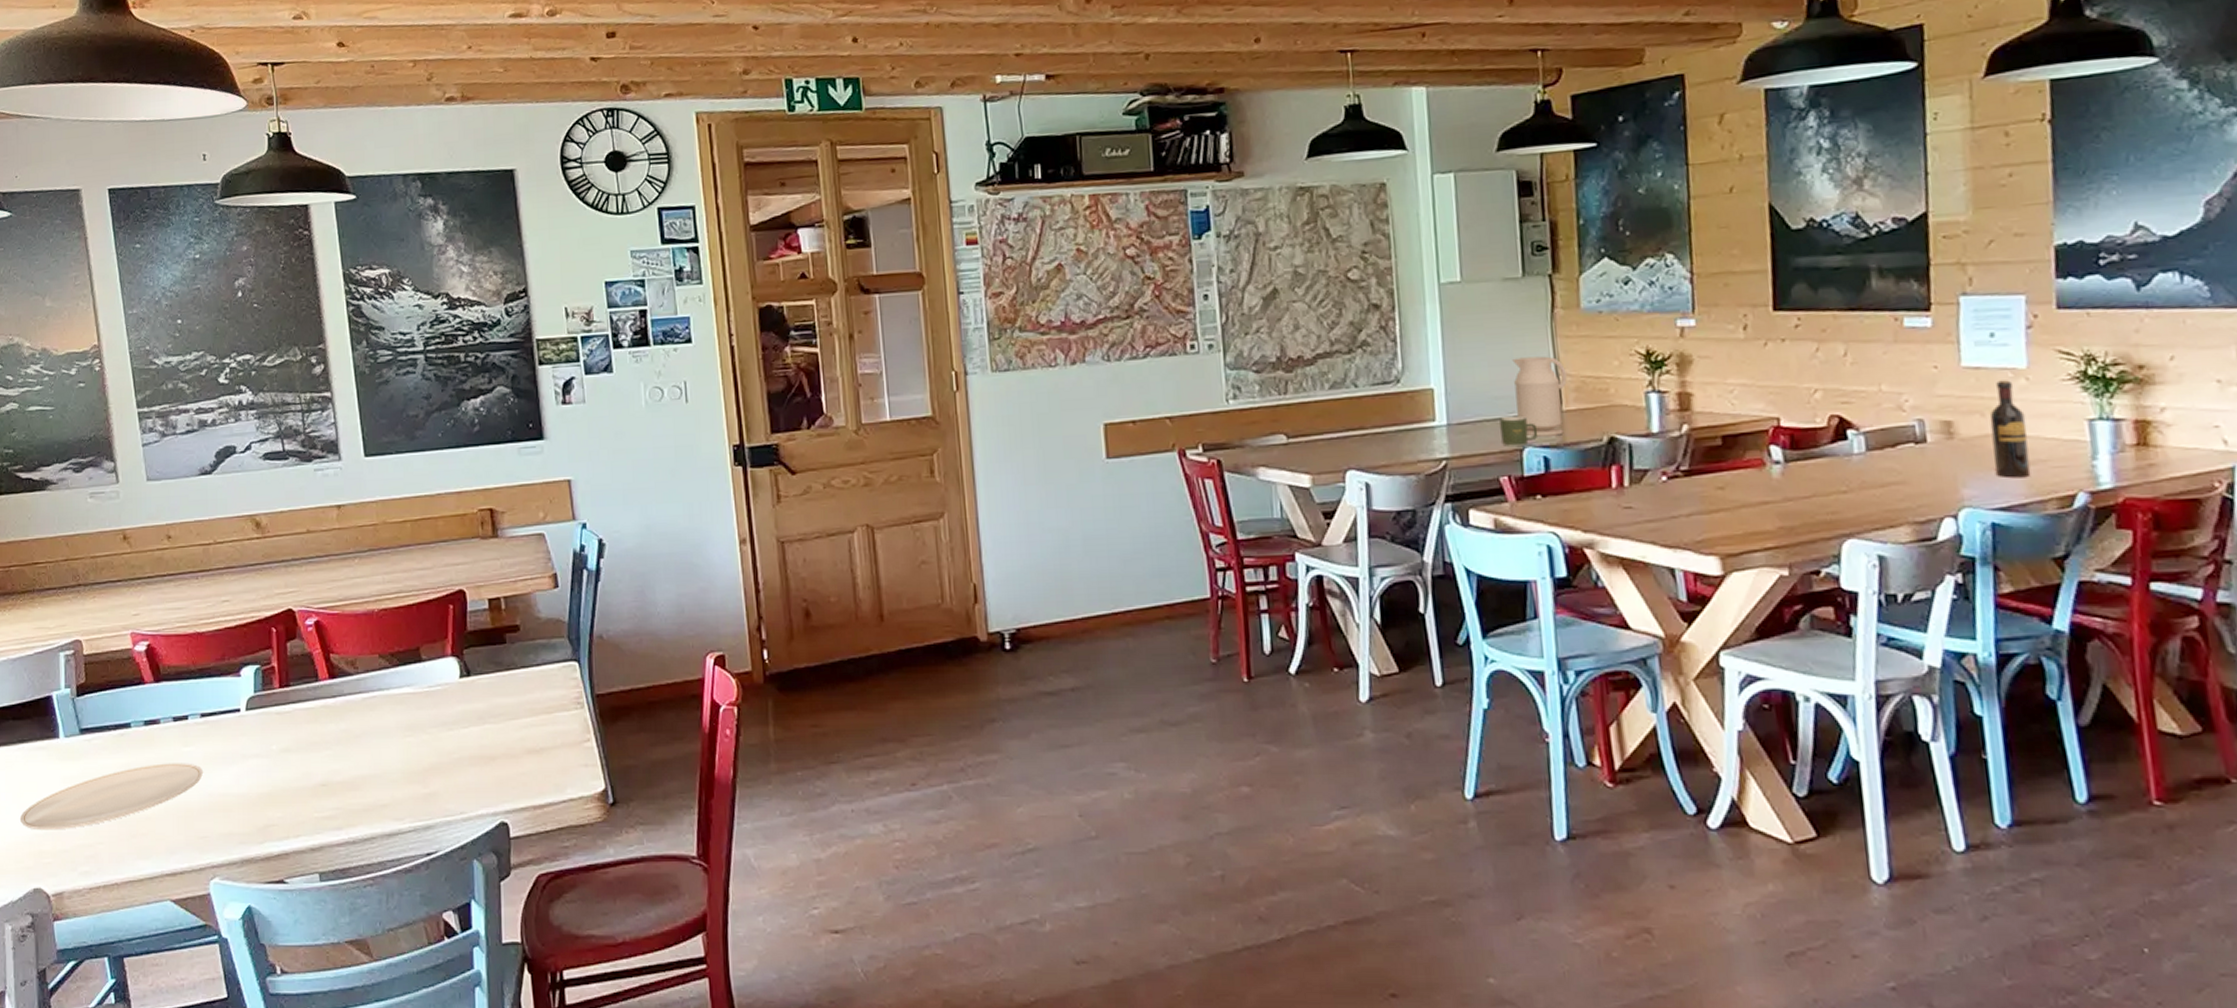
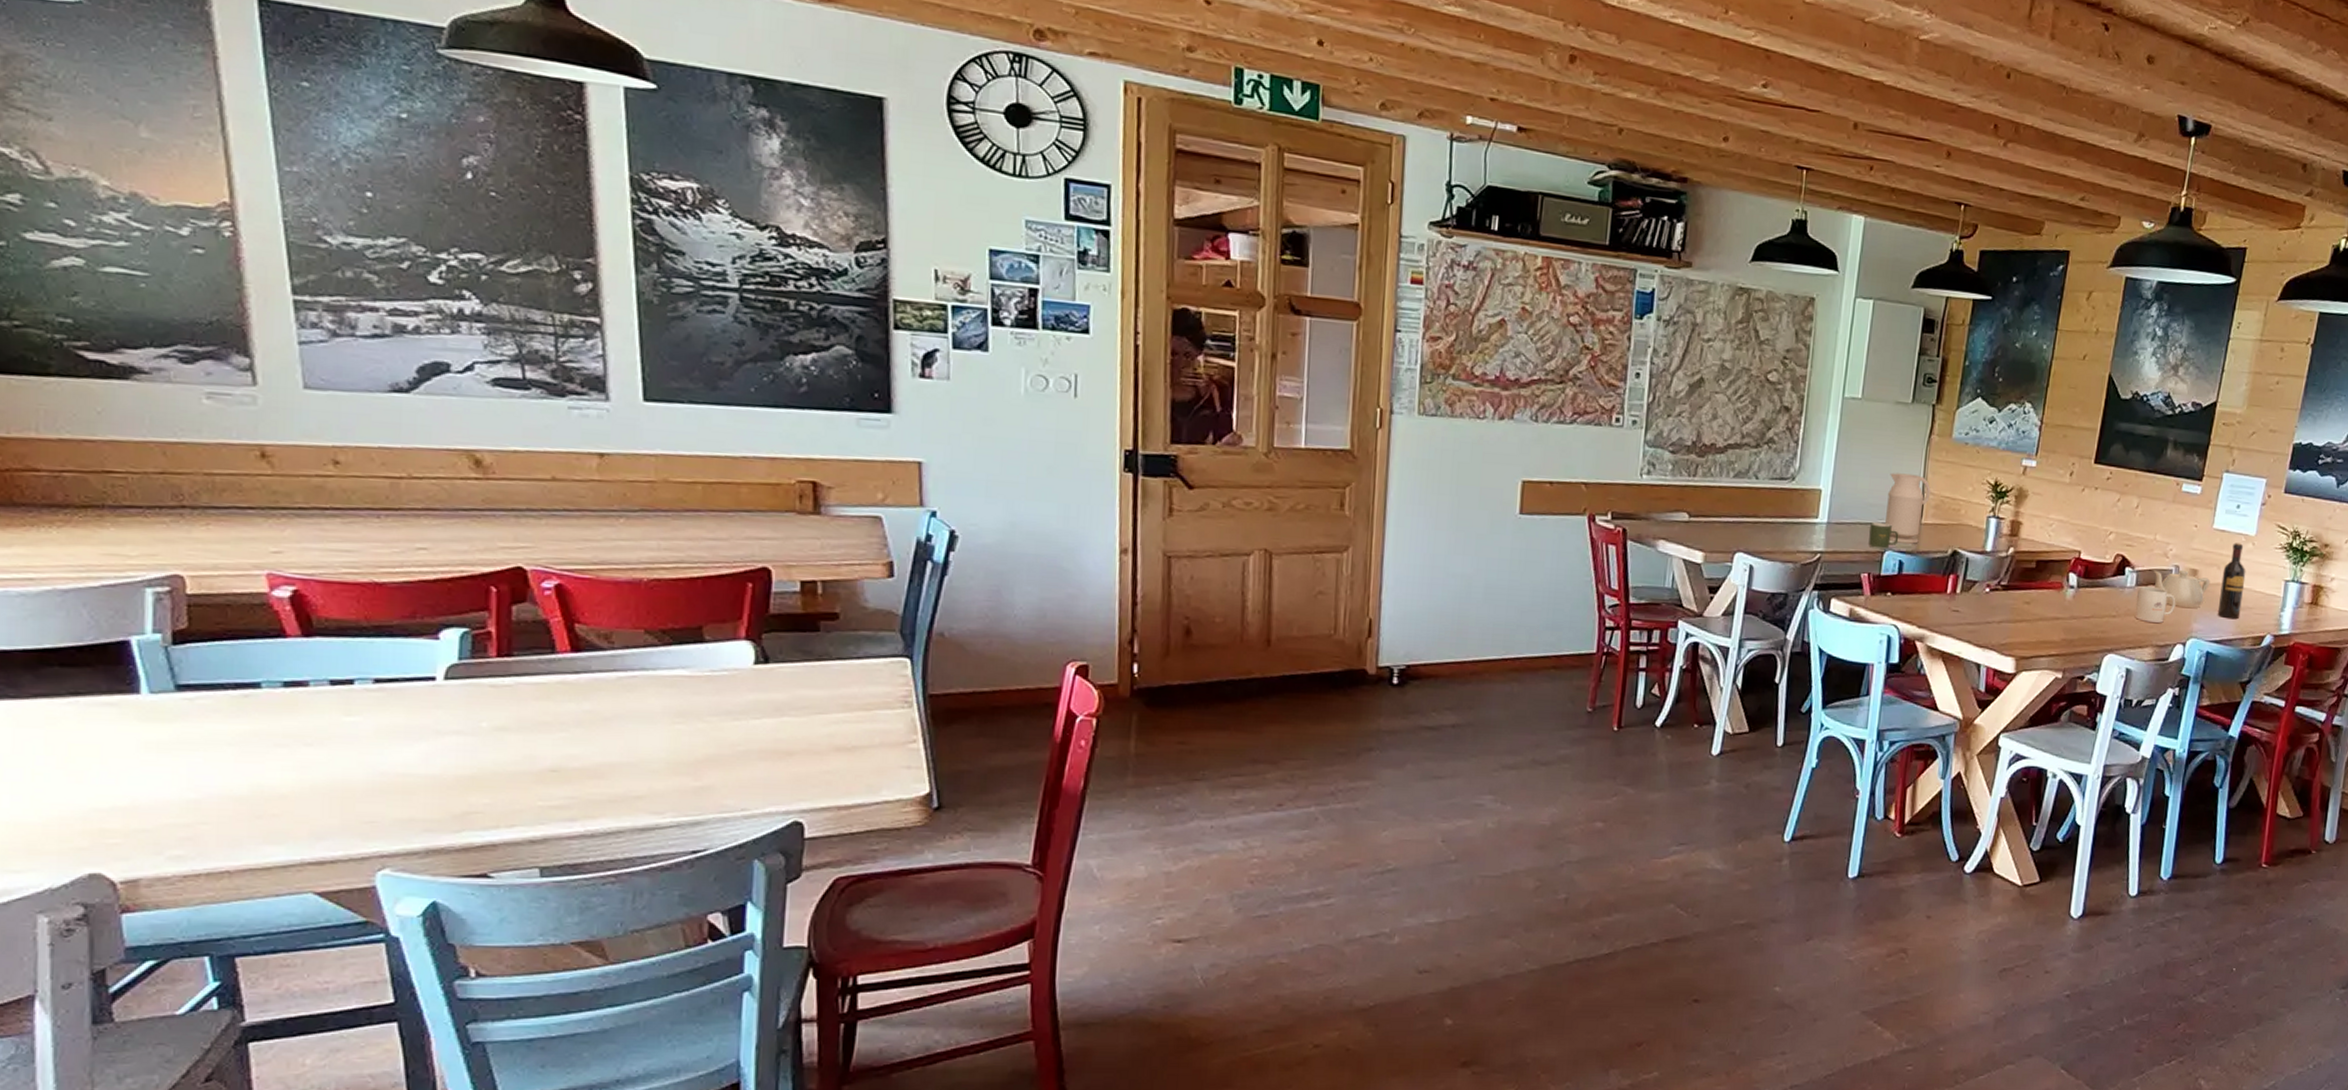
plate: present [19,763,203,831] -> none [67,733,373,805]
mug: none [1870,450,1931,495] -> present [2134,586,2176,624]
teapot: none [1886,423,1975,472] -> present [2153,569,2211,609]

